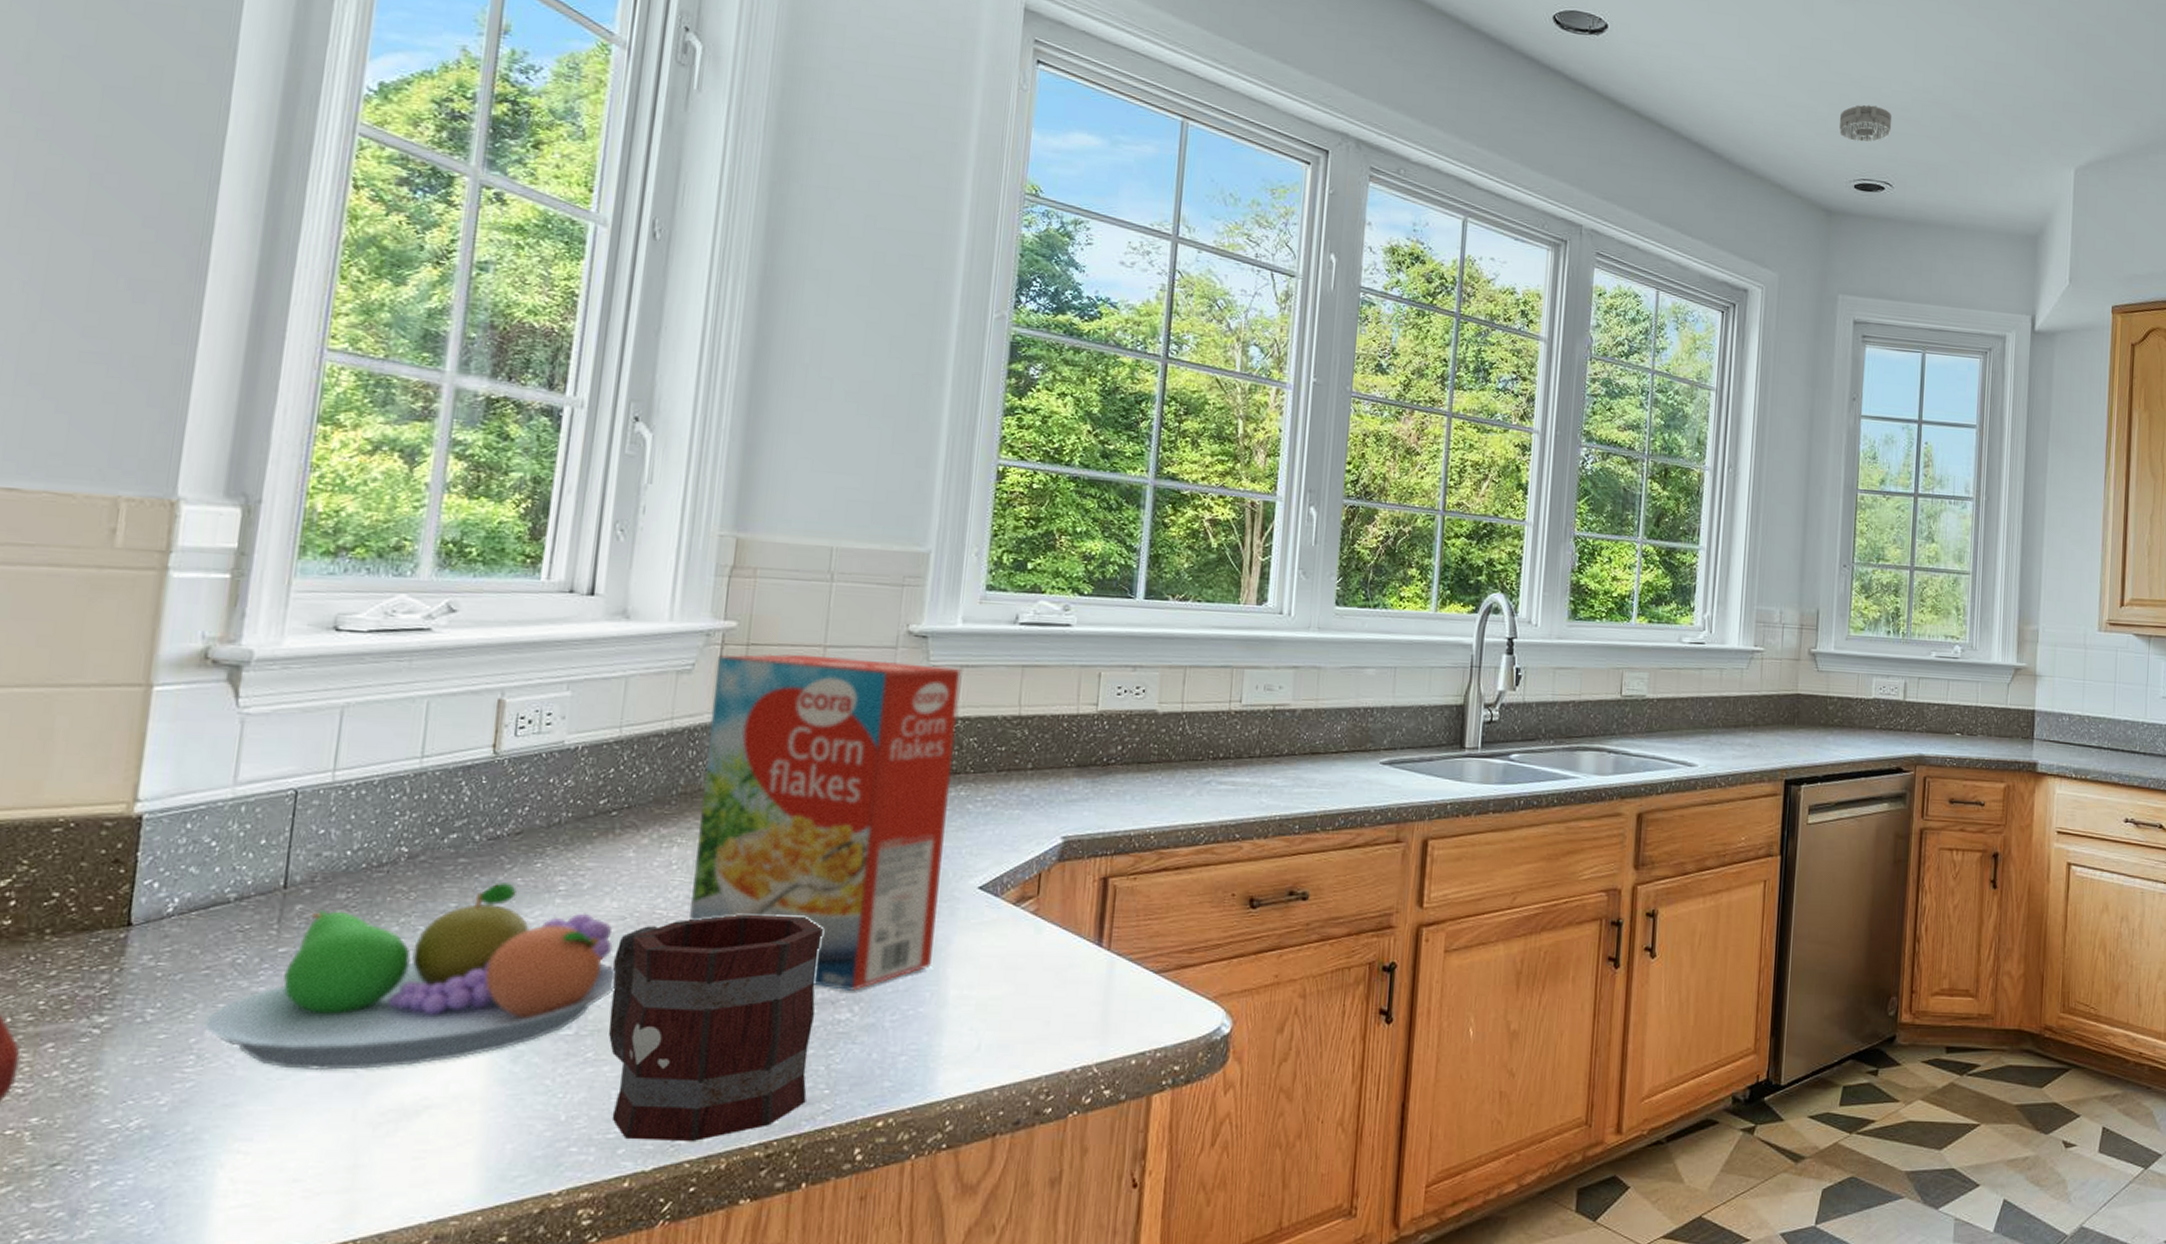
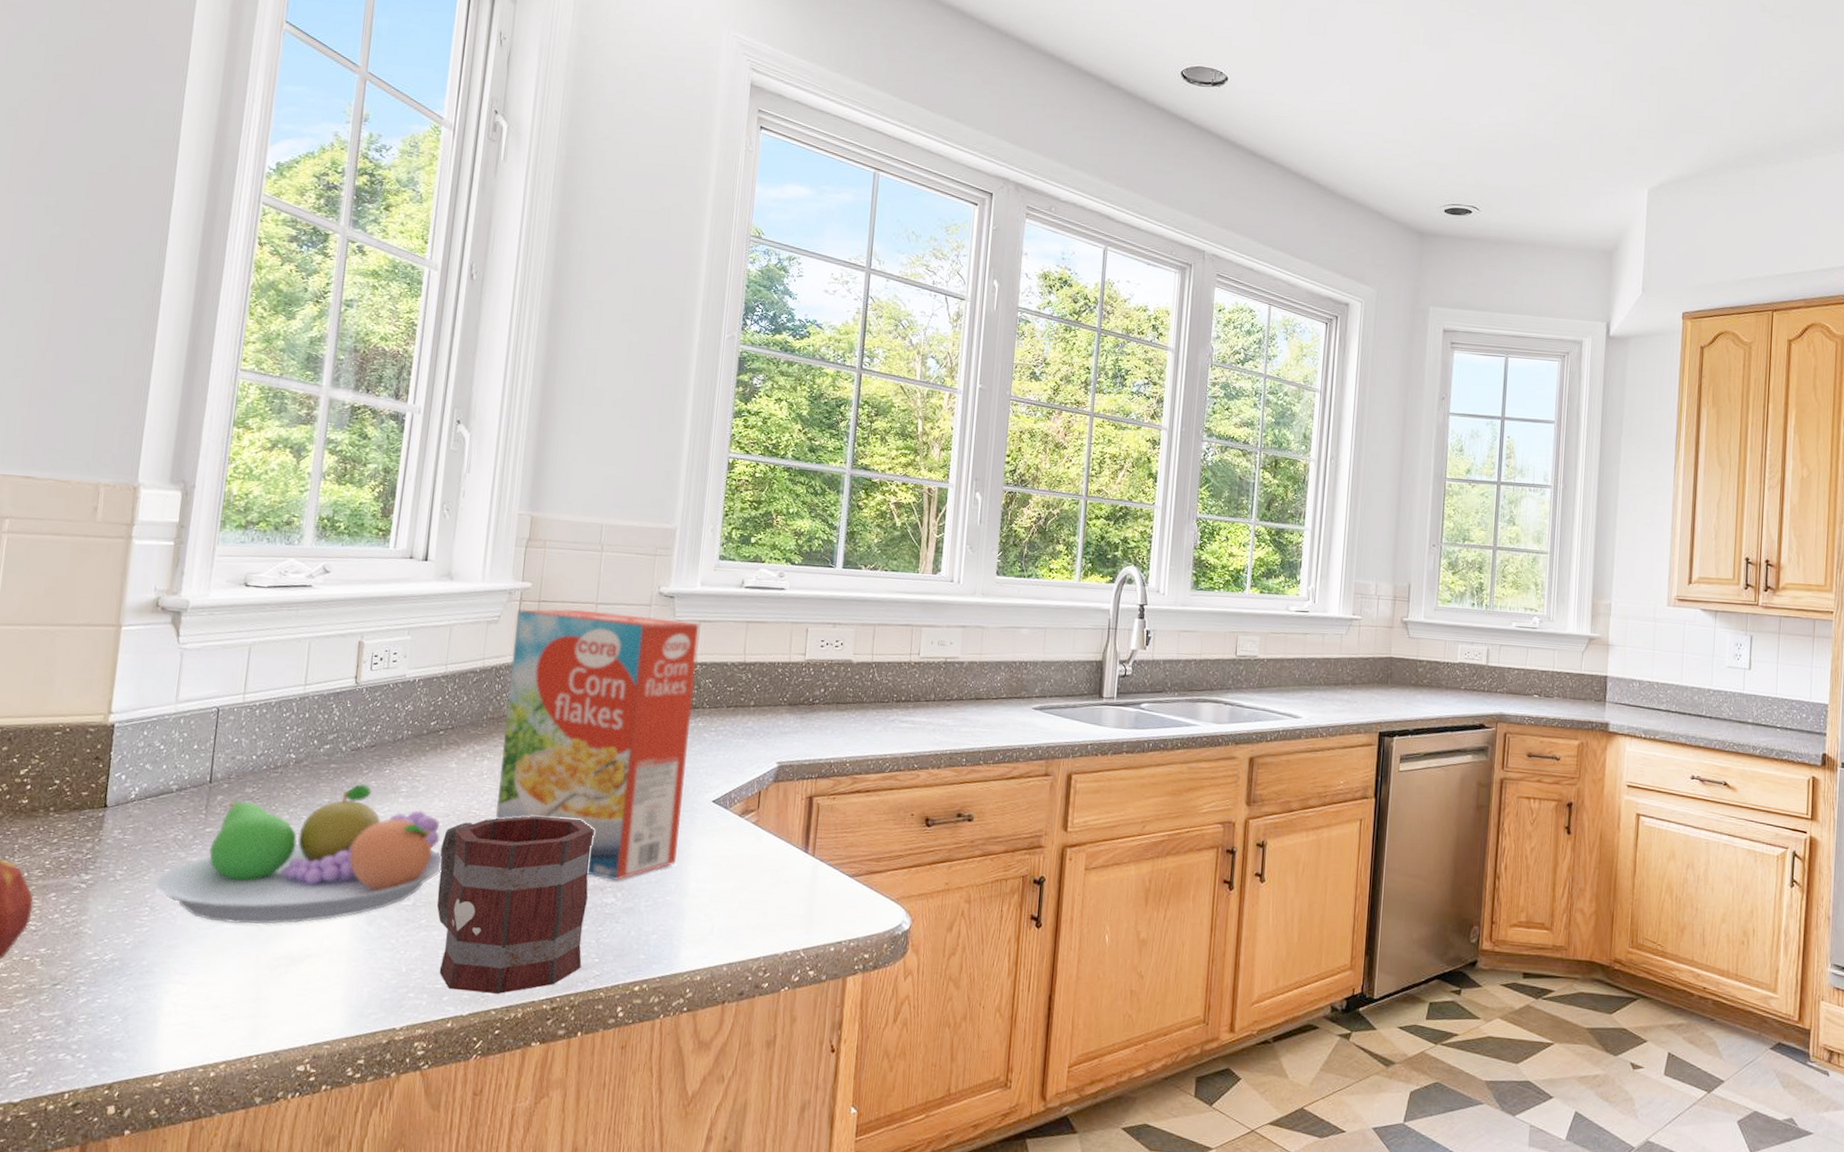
smoke detector: present [1839,105,1892,143] -> none [1431,138,1480,172]

